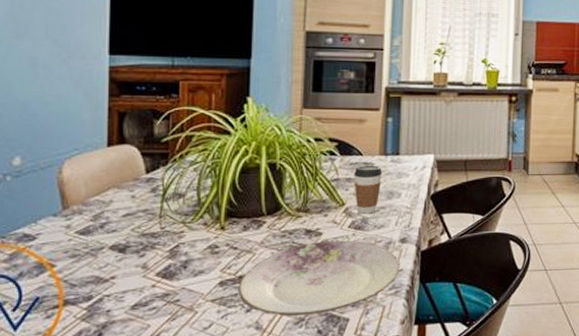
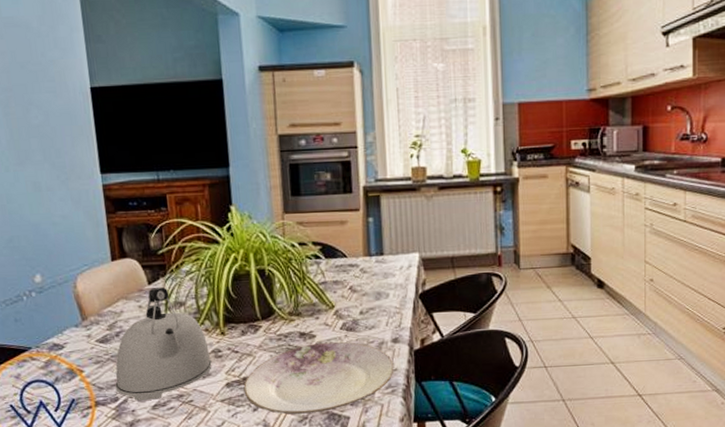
kettle: none [91,177,206,300] -> present [115,287,212,401]
coffee cup: present [354,165,383,214] -> none [340,266,369,316]

